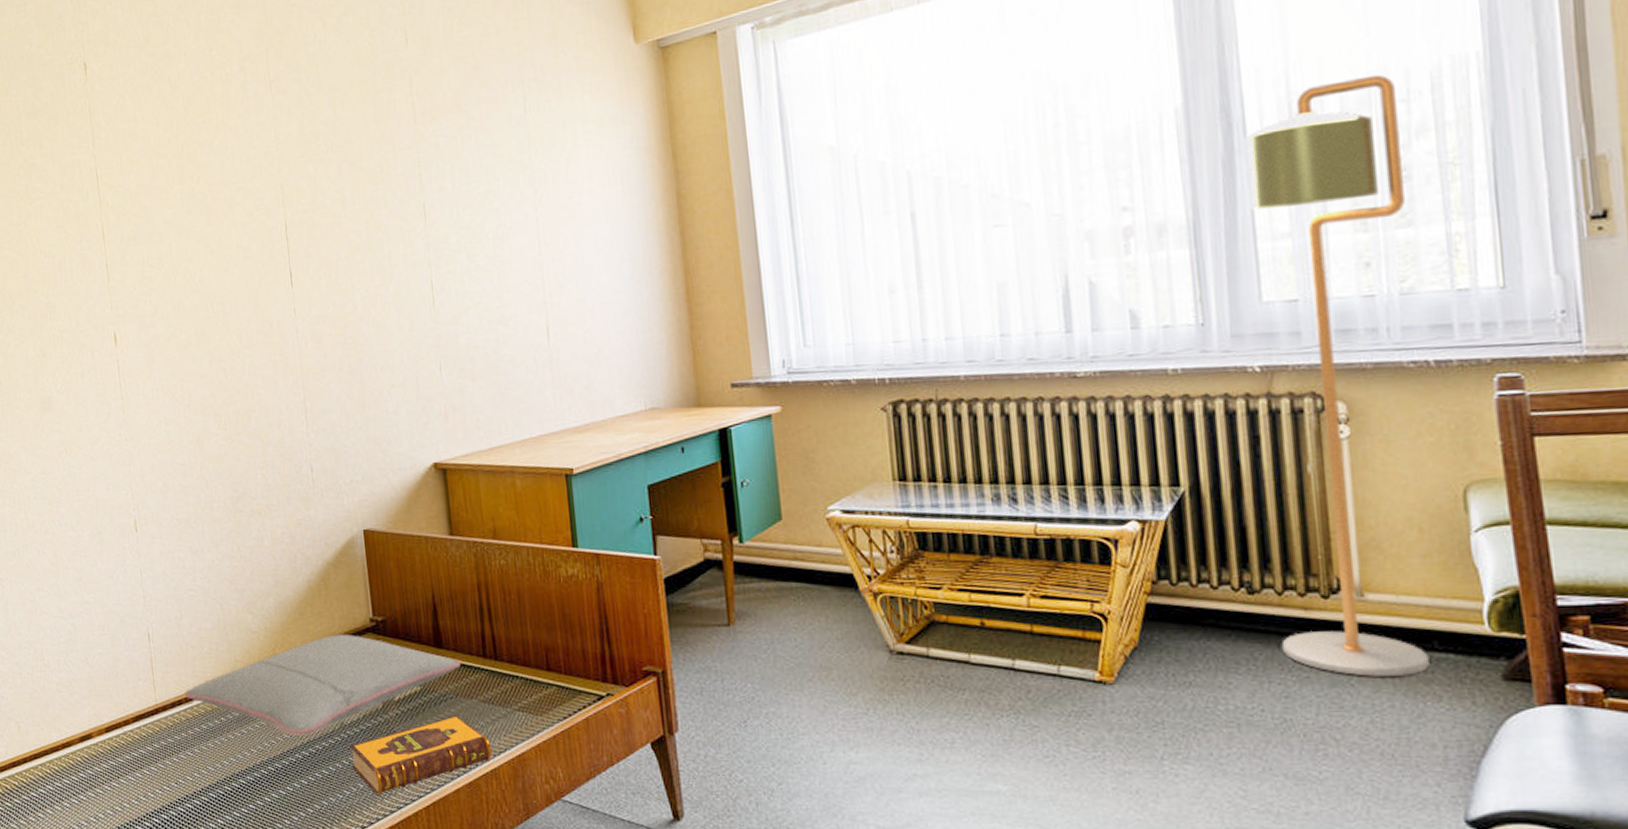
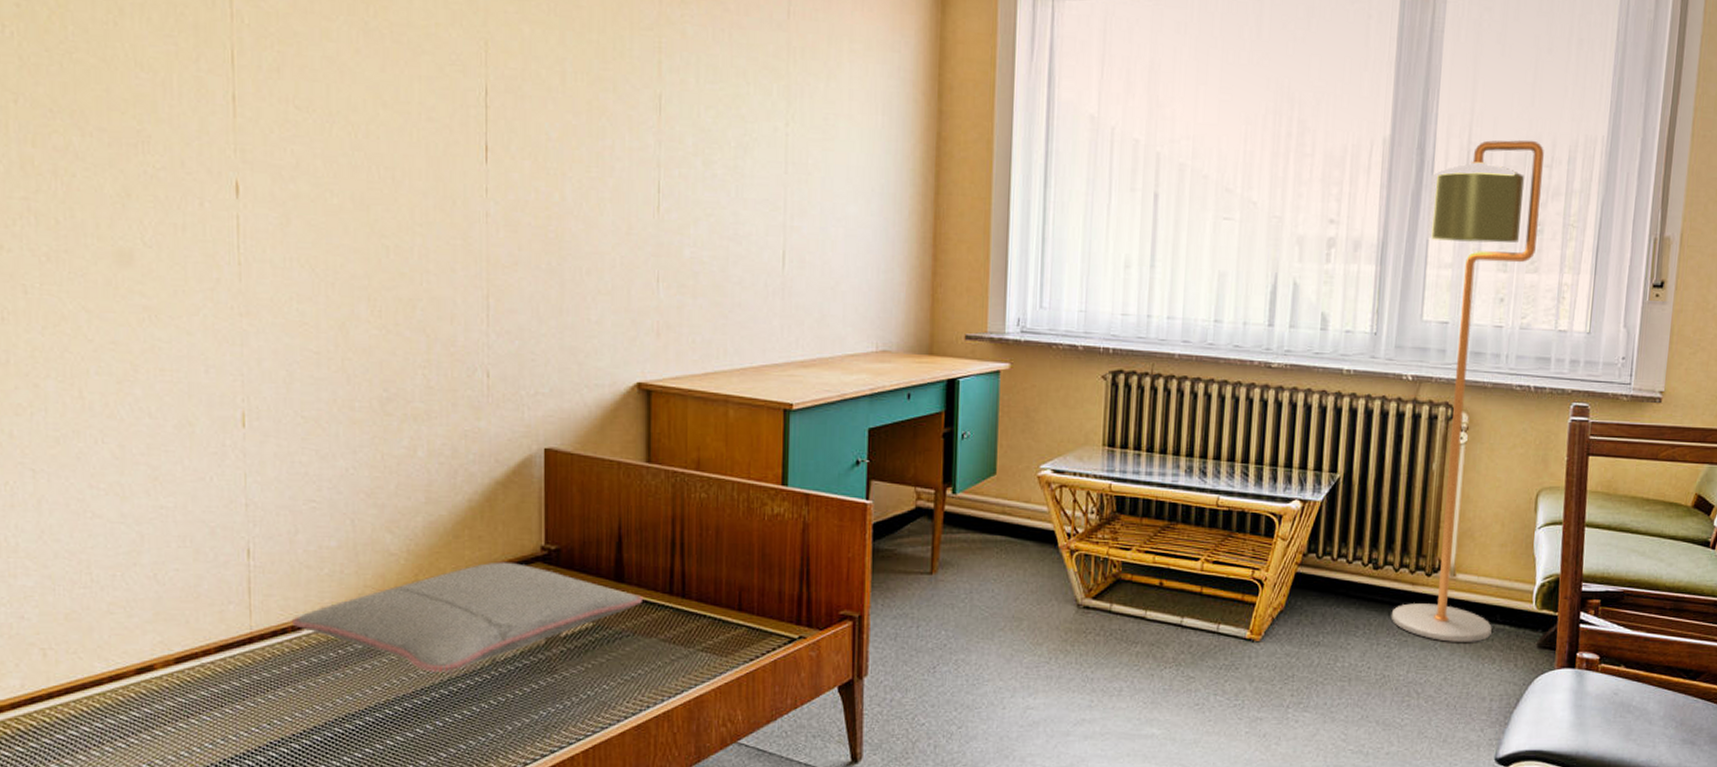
hardback book: present [349,715,492,796] -> none [500,654,667,739]

